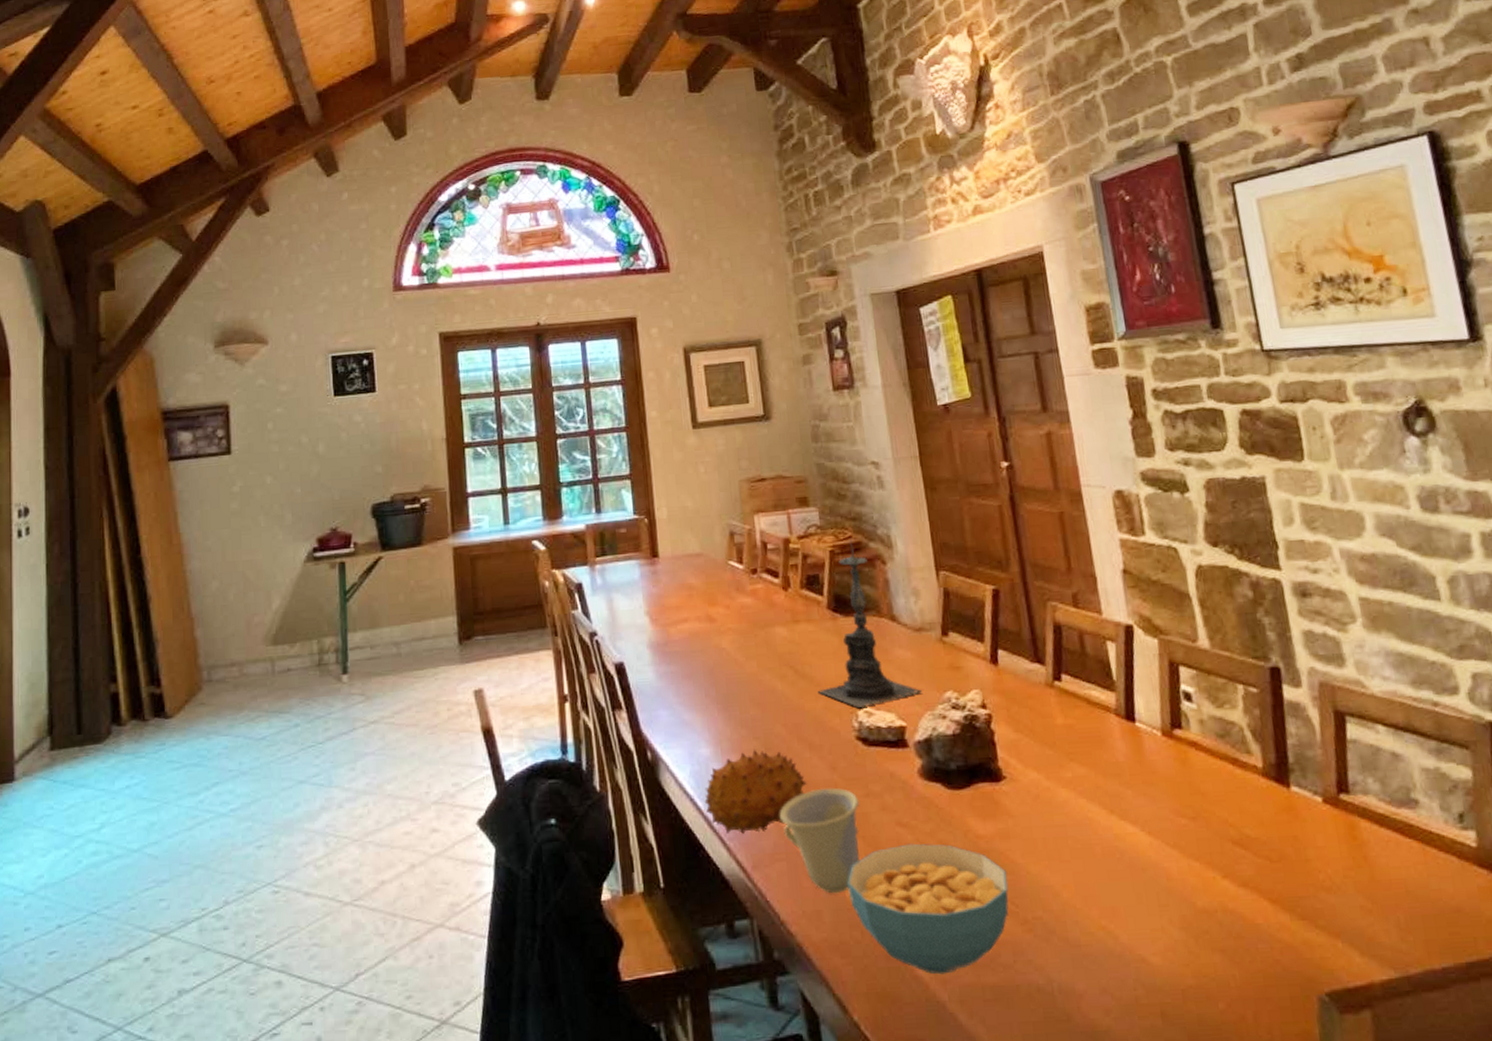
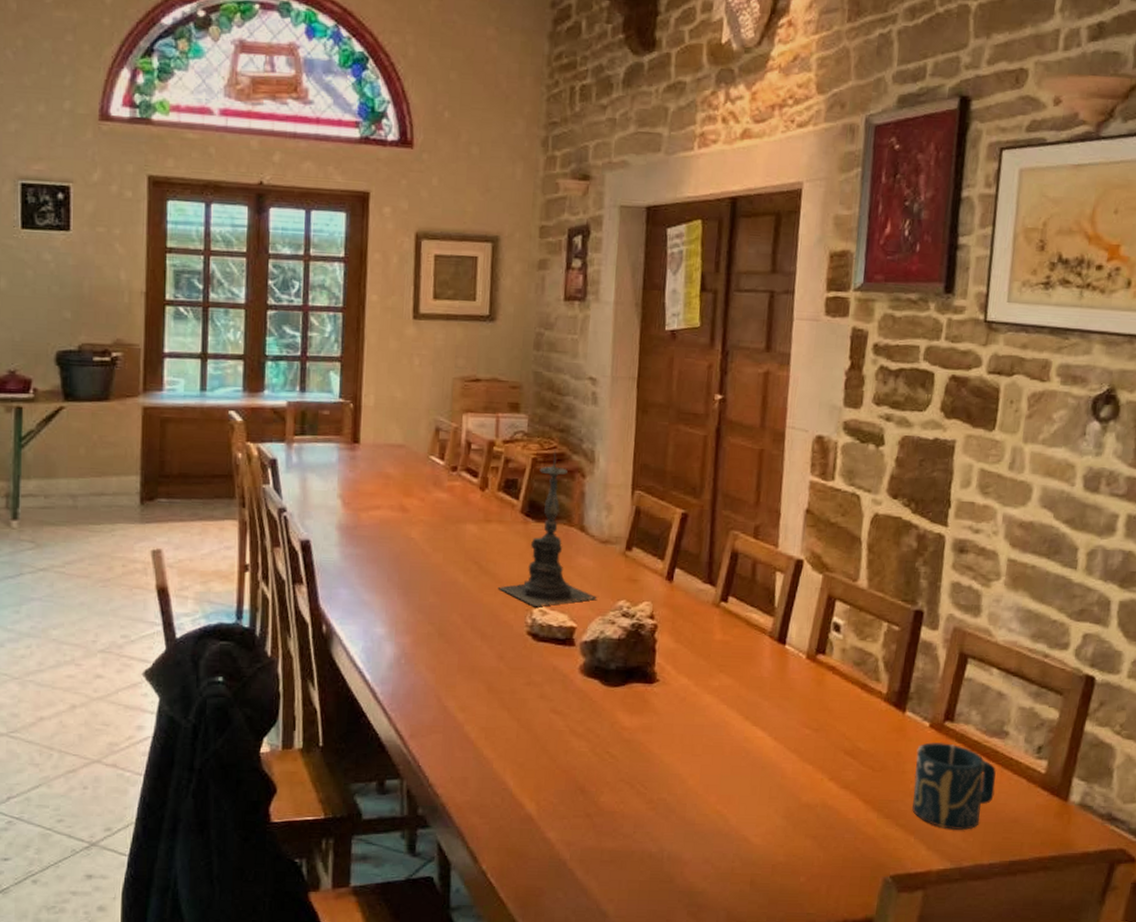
fruit: present [704,750,807,834] -> none [372,634,473,707]
cup: present [779,787,859,894] -> none [442,674,520,765]
cereal bowl: present [847,843,1009,975] -> none [496,728,643,838]
cup: none [1315,819,1424,928] -> present [911,742,996,830]

